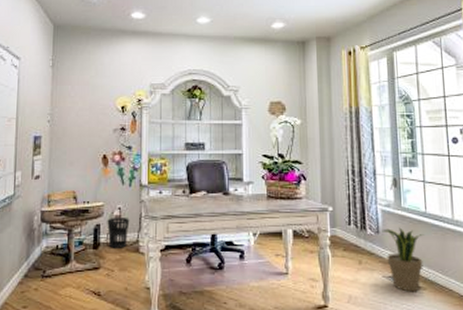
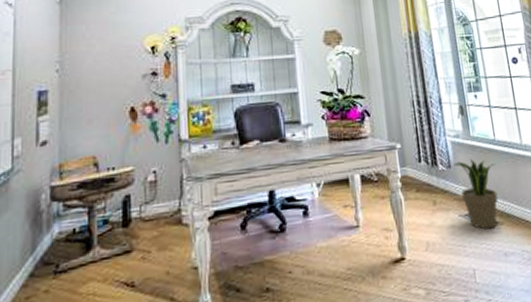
wastebasket: present [107,216,130,248] -> none [139,182,168,223]

